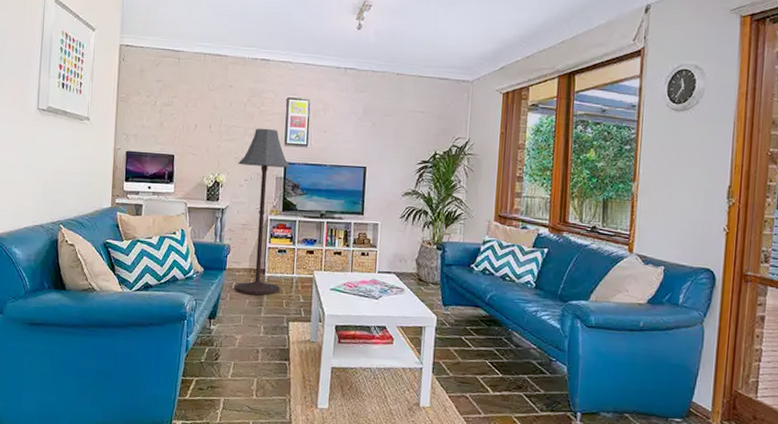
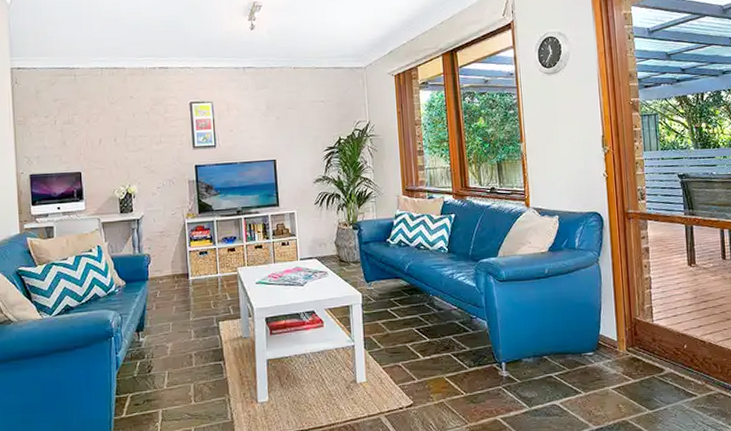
floor lamp: present [234,128,291,296] -> none [148,134,206,302]

